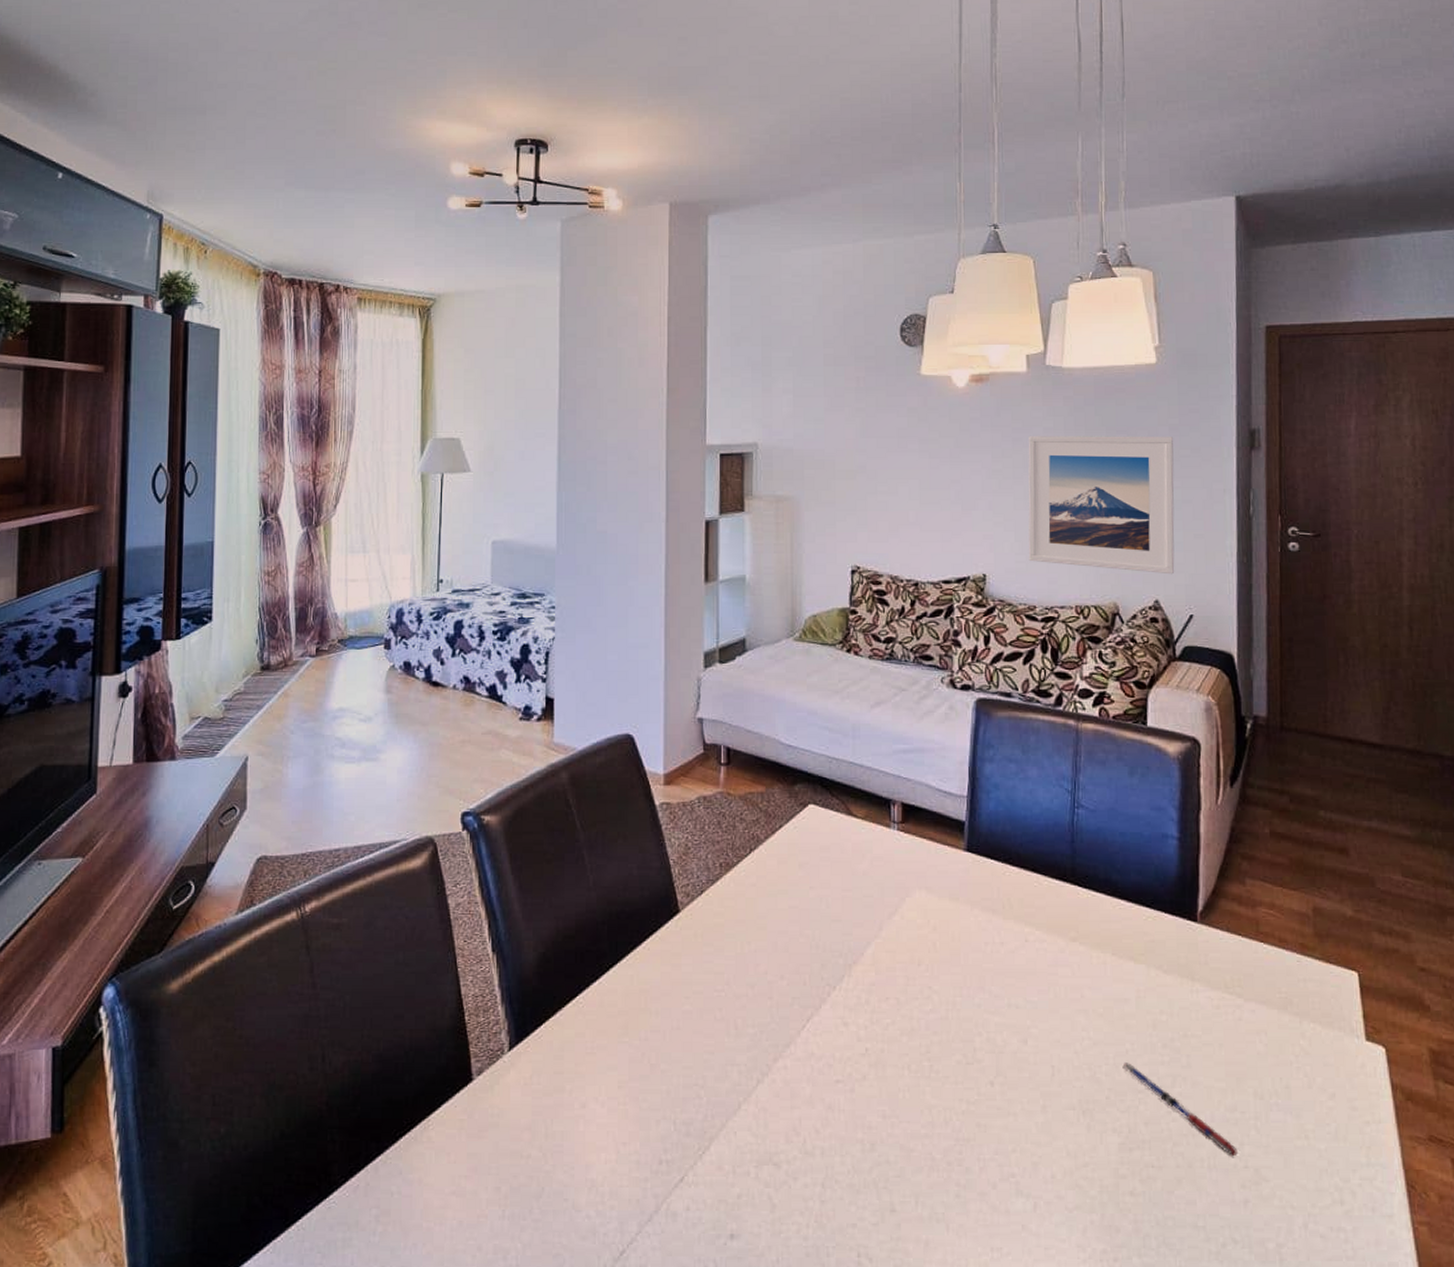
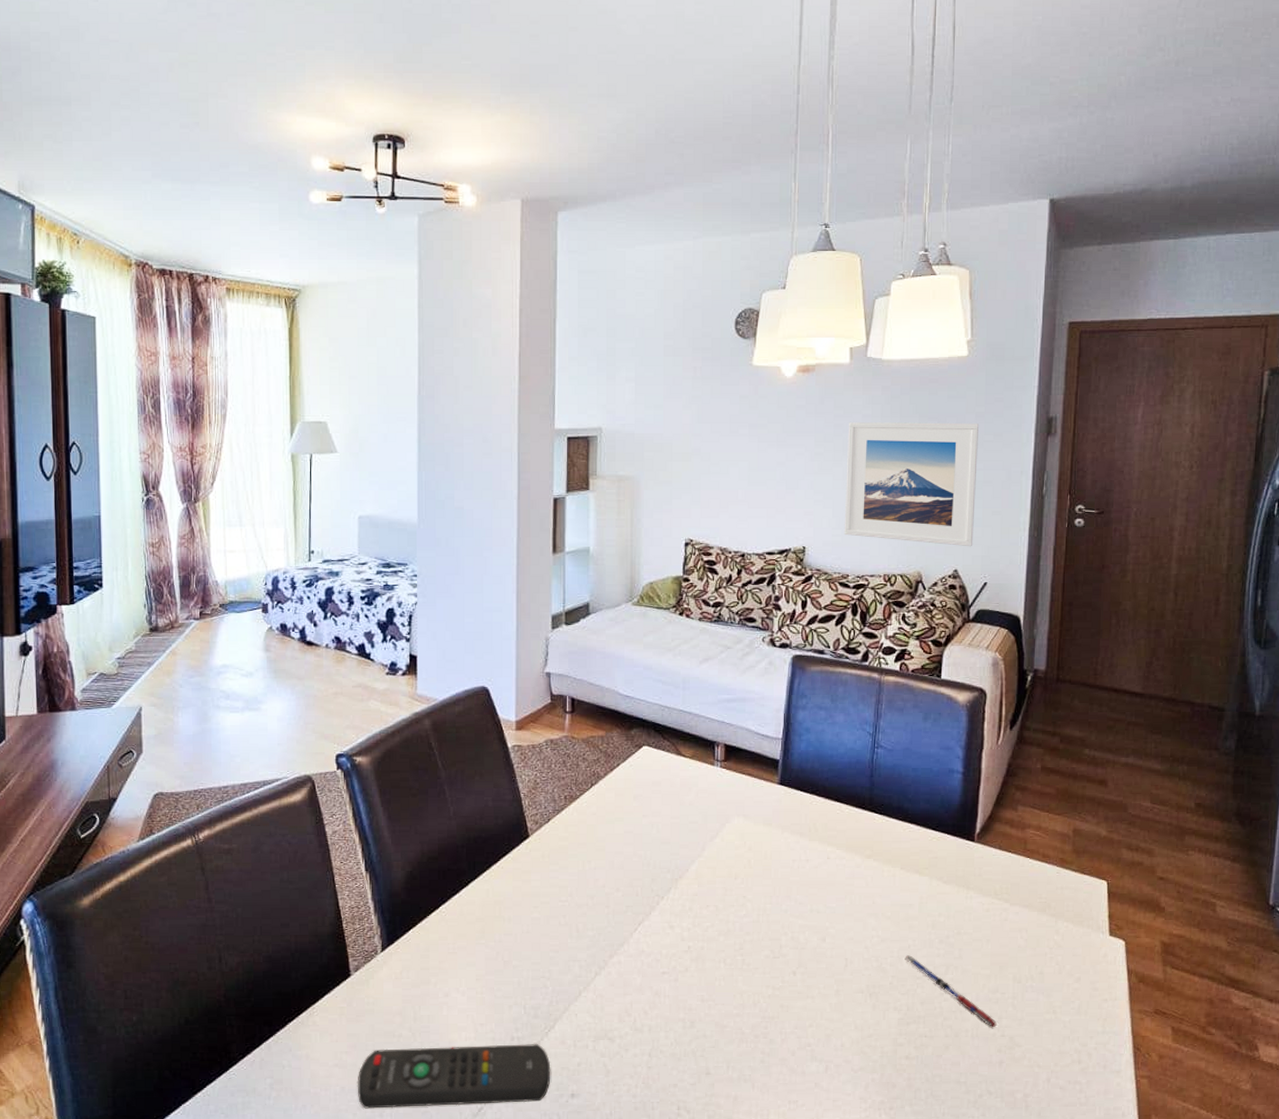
remote control: none [477,1168,706,1250] -> present [357,1043,551,1109]

